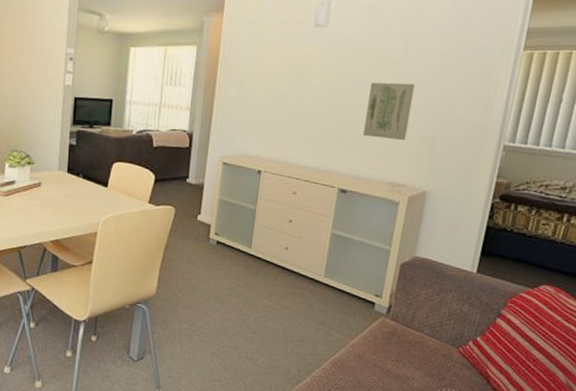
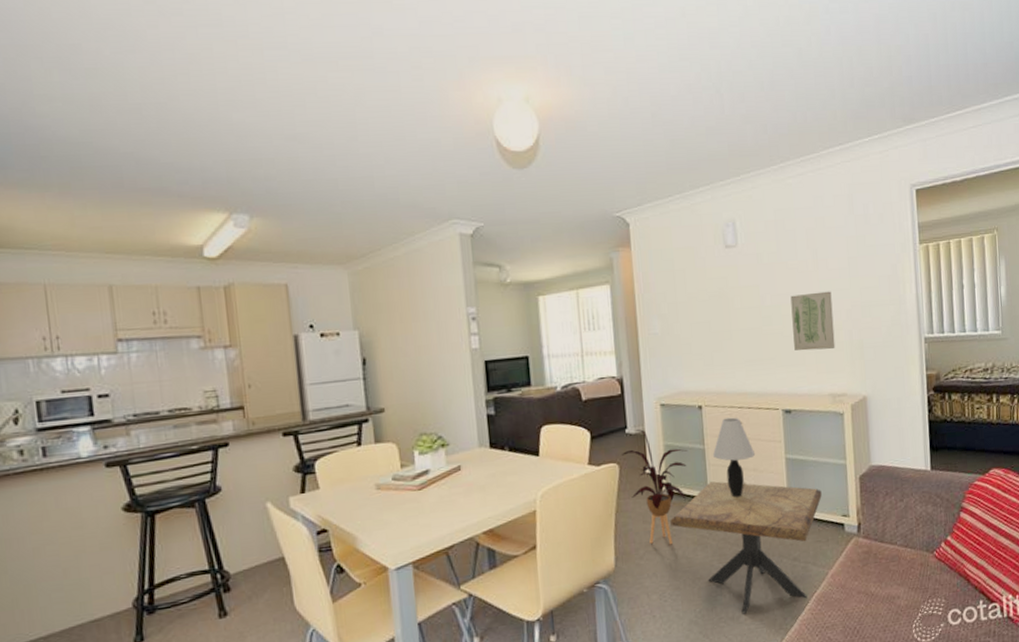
house plant: none [178,181,240,286] -> present [621,429,688,545]
side table: none [211,240,360,359] -> present [670,481,822,614]
table lamp: none [262,186,303,259] -> present [712,417,756,498]

